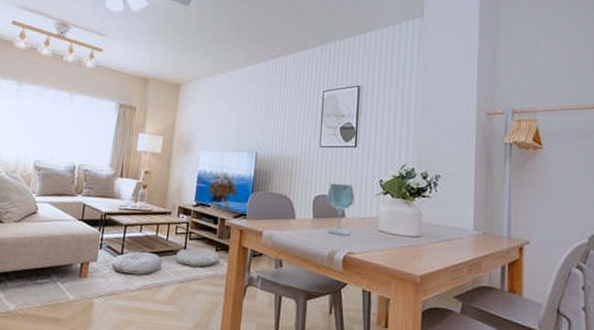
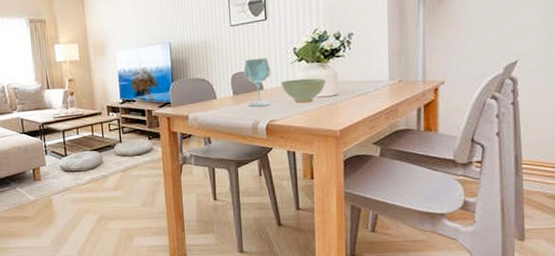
bowl: none [363,211,410,240] -> present [281,78,327,104]

